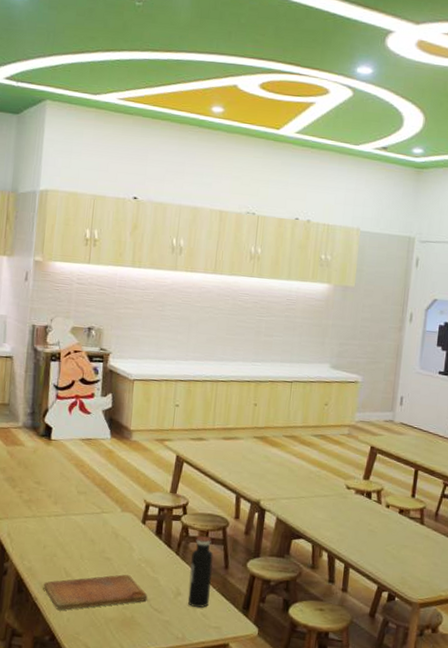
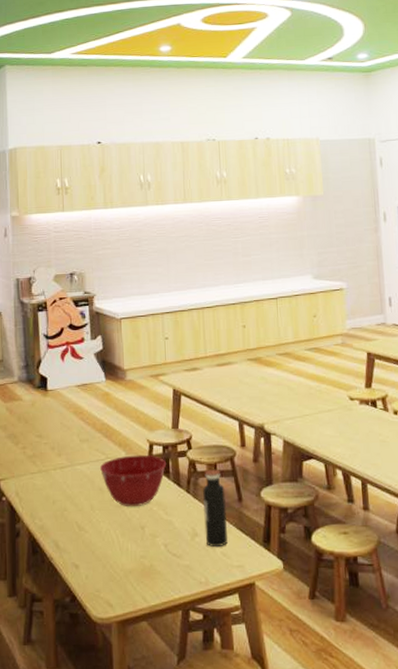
cutting board: present [43,574,148,610] -> none [57,521,164,567]
mixing bowl: none [94,512,161,562] -> present [100,454,167,507]

